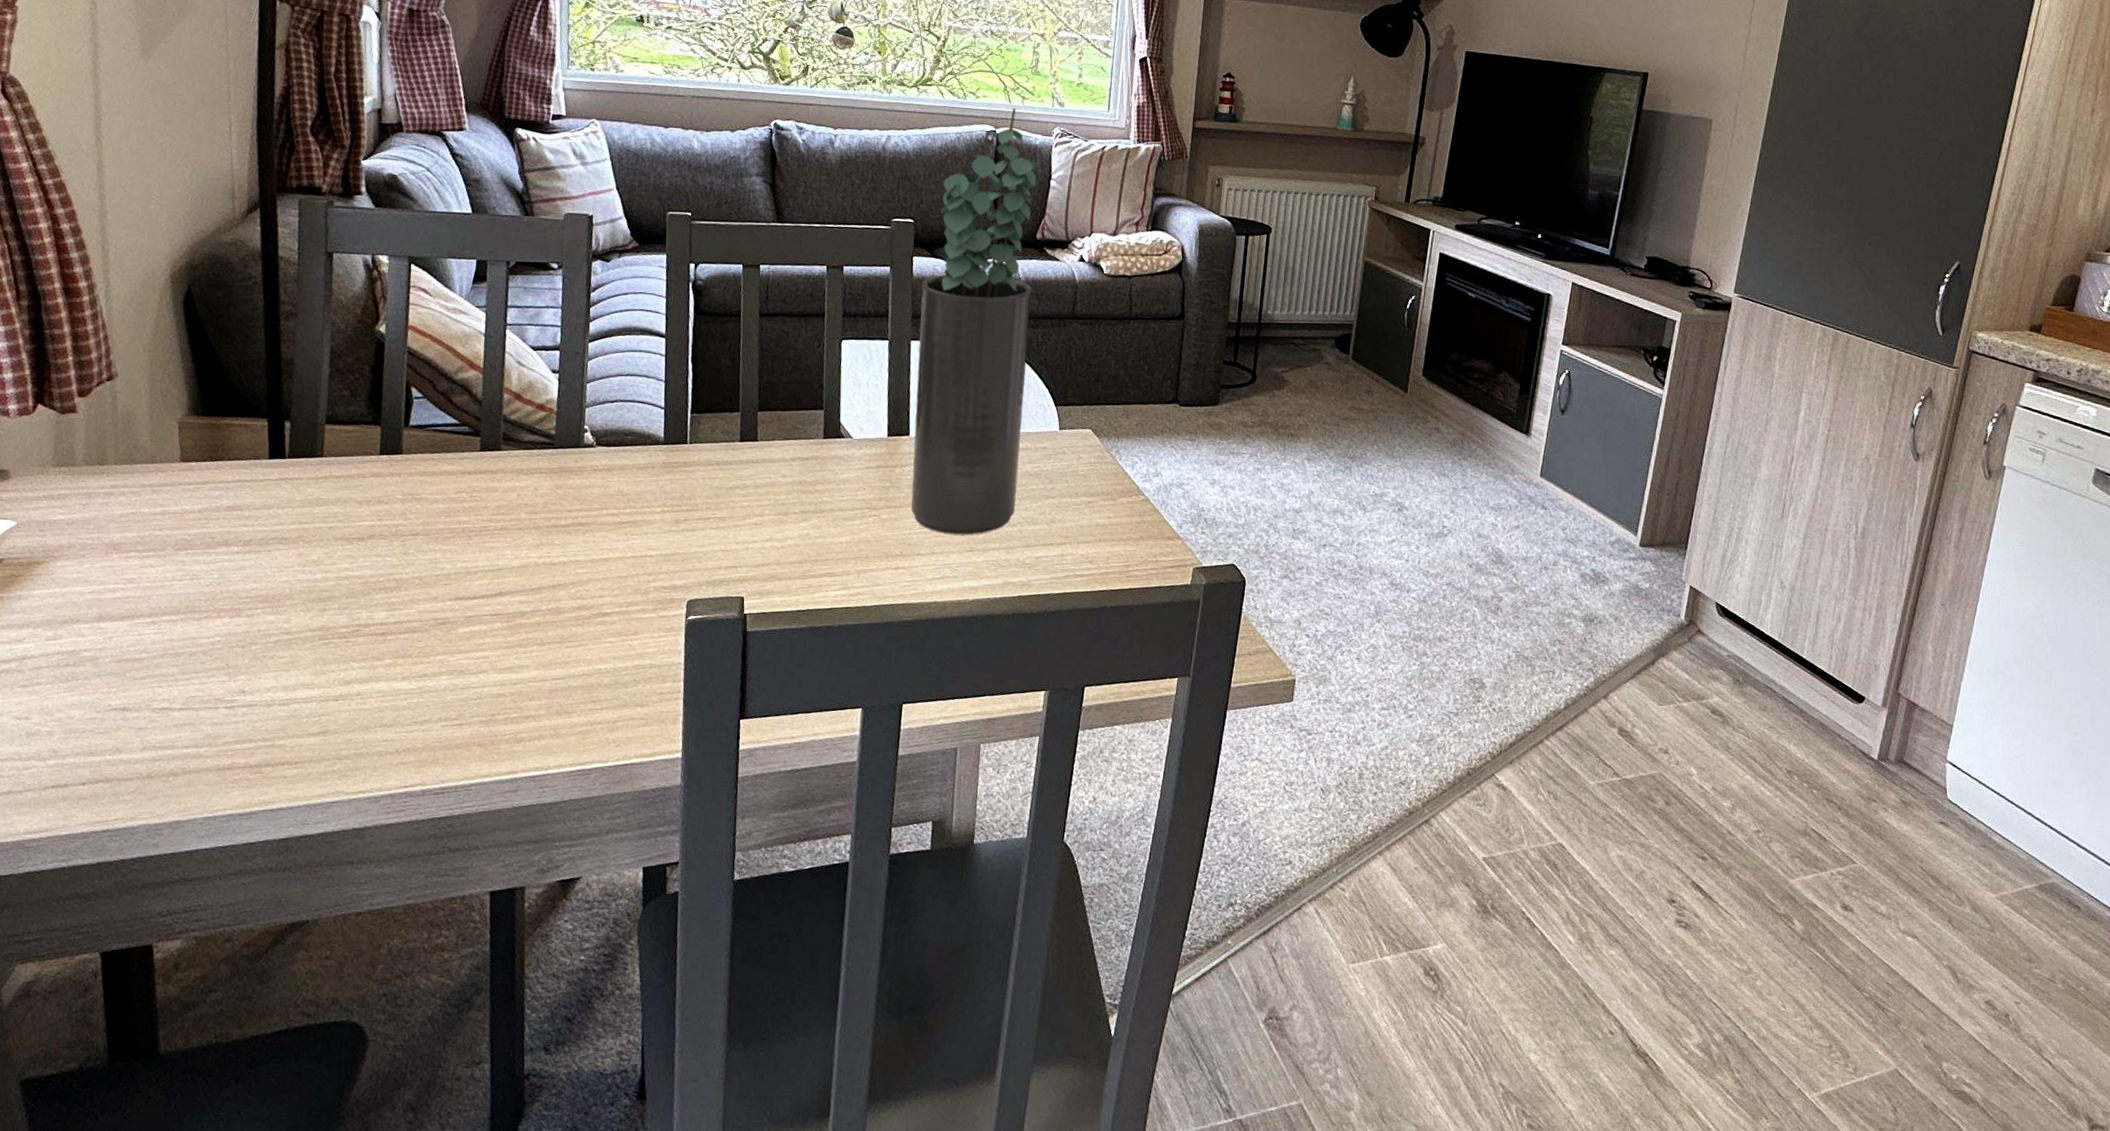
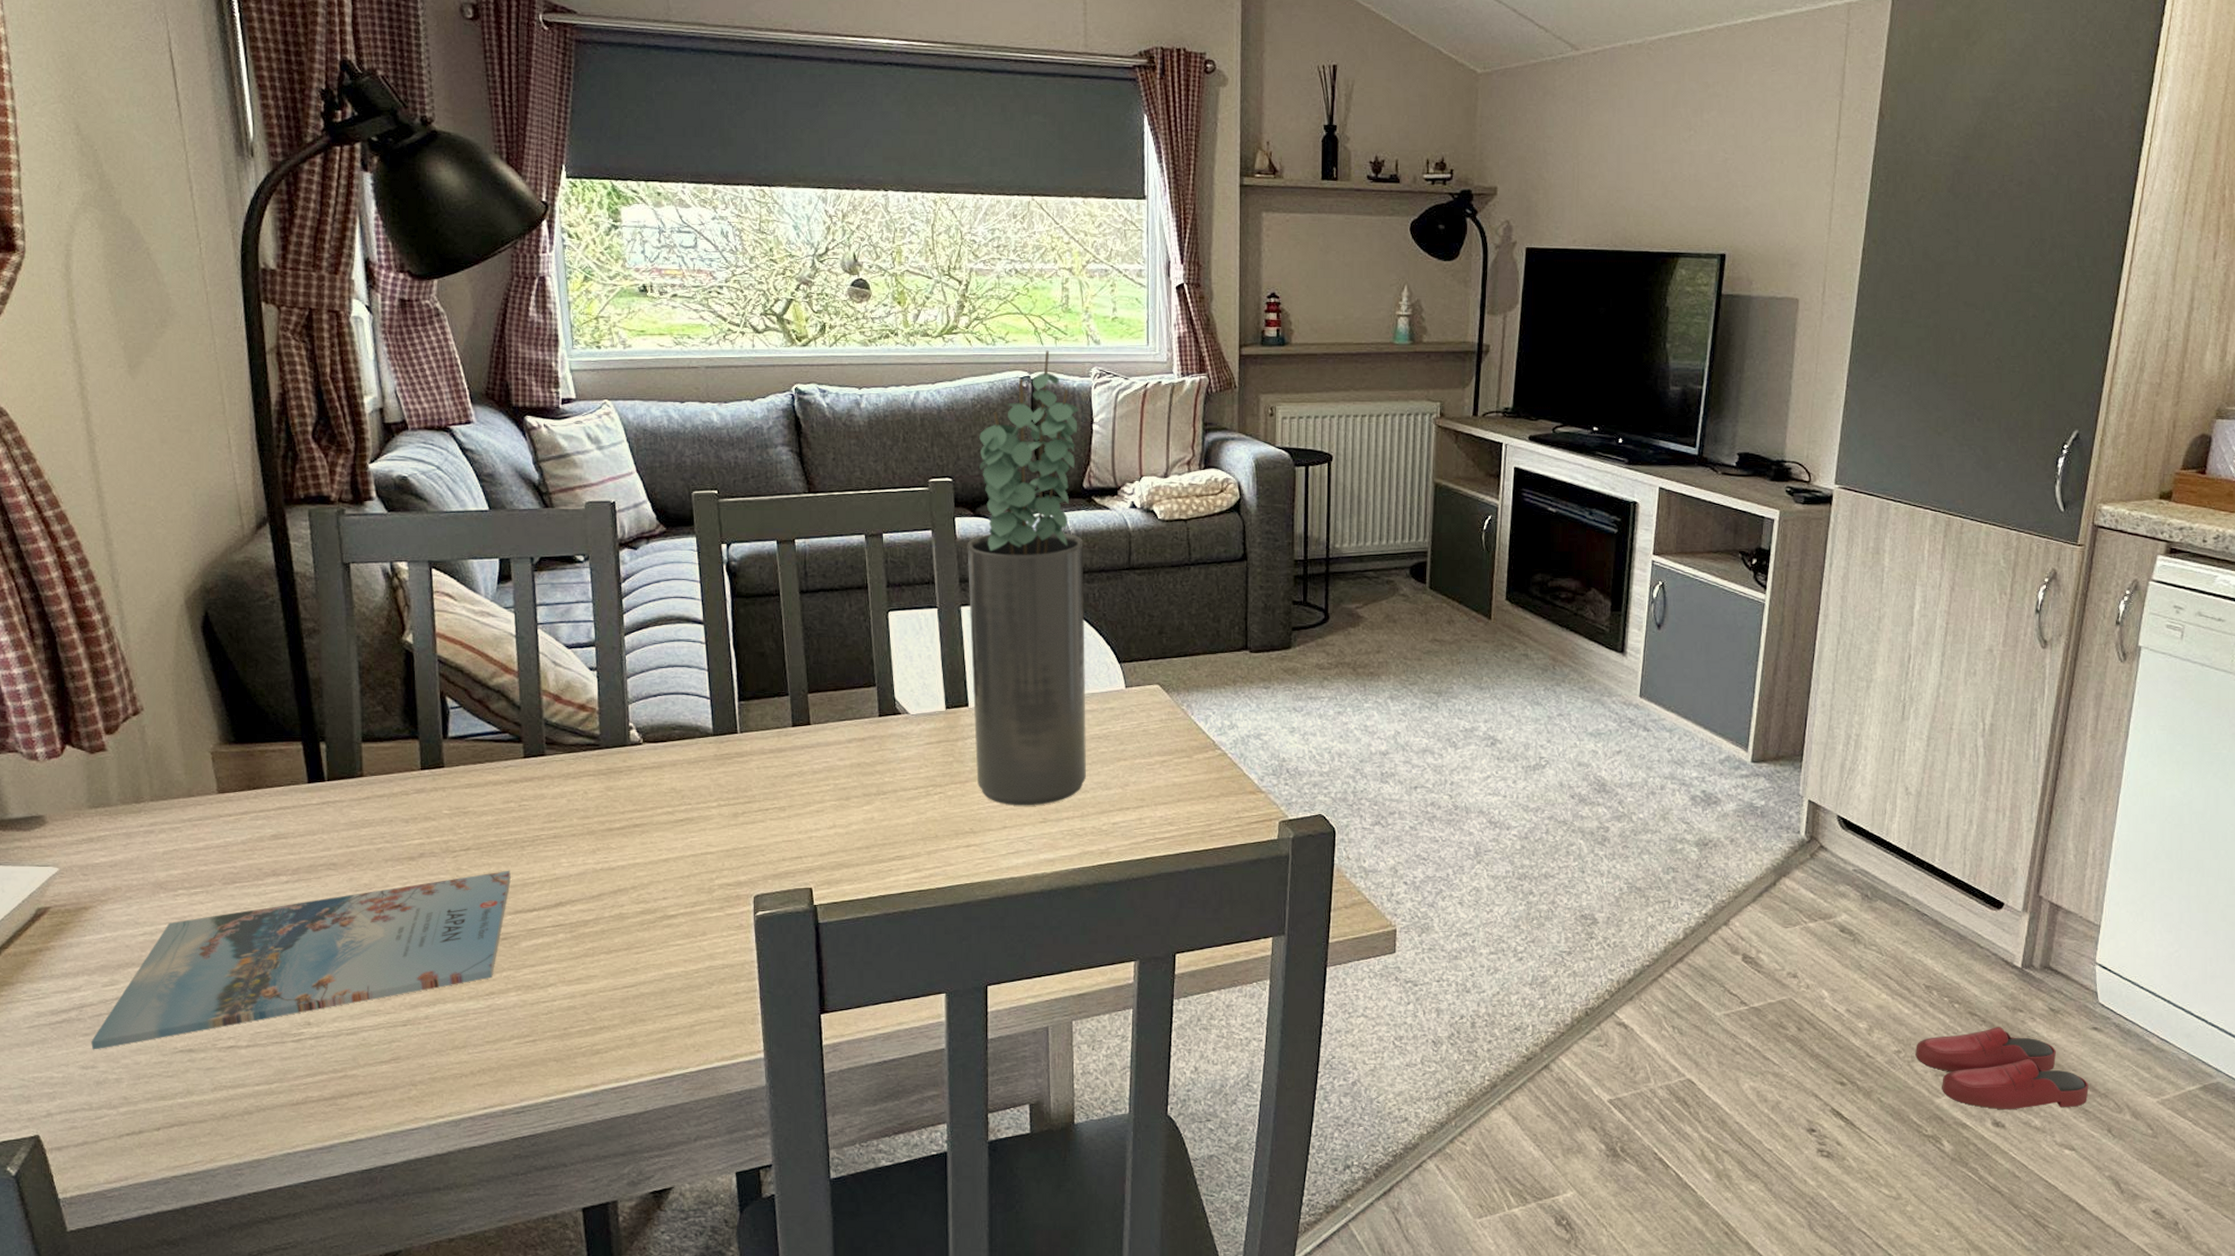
magazine: none [27,557,456,702] -> present [91,870,511,1050]
slippers: none [1774,814,1933,897] -> present [1915,1027,2089,1110]

